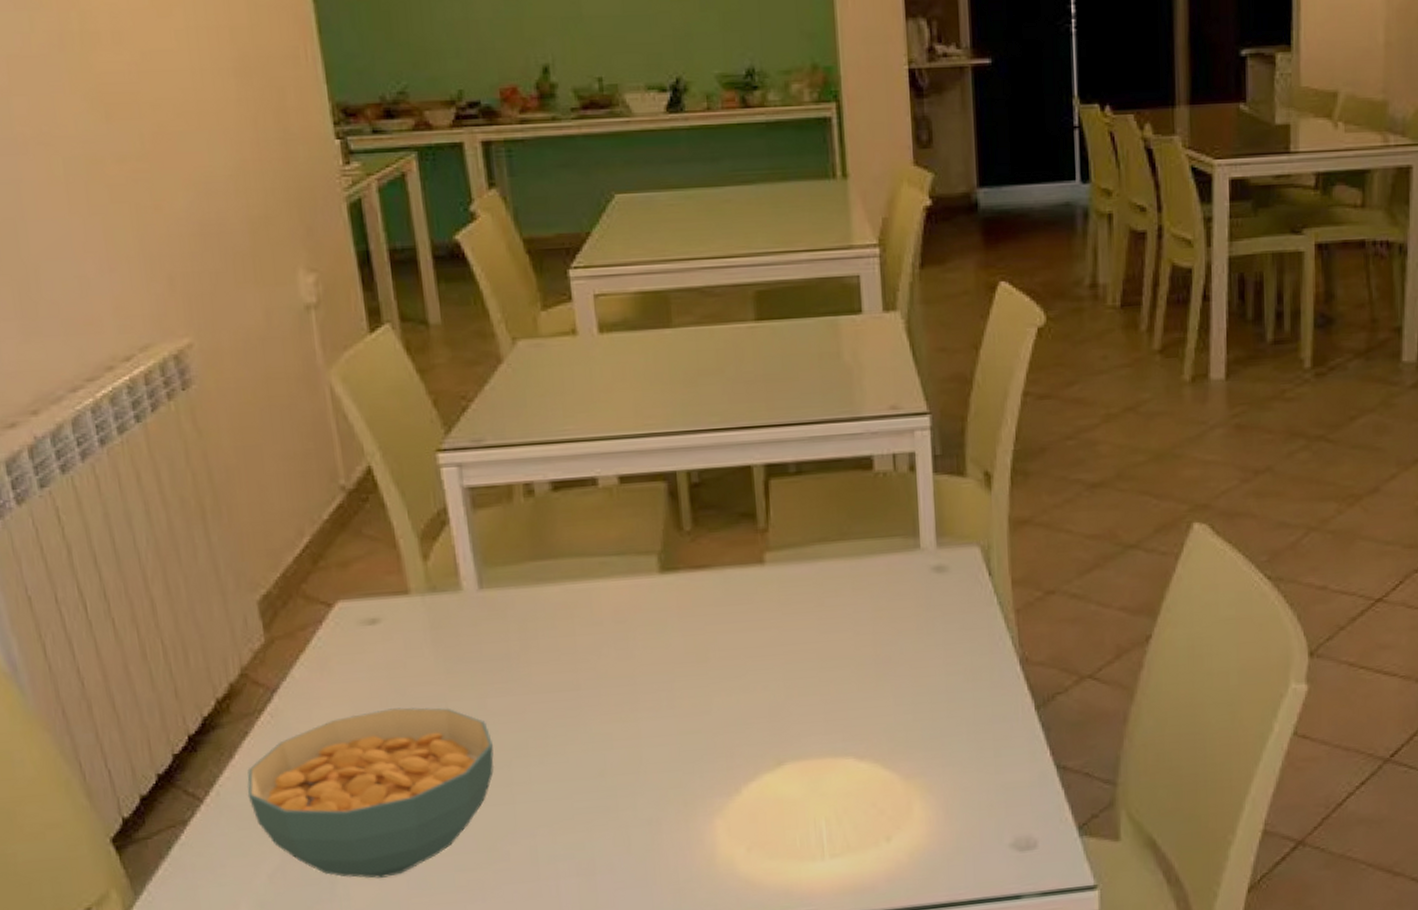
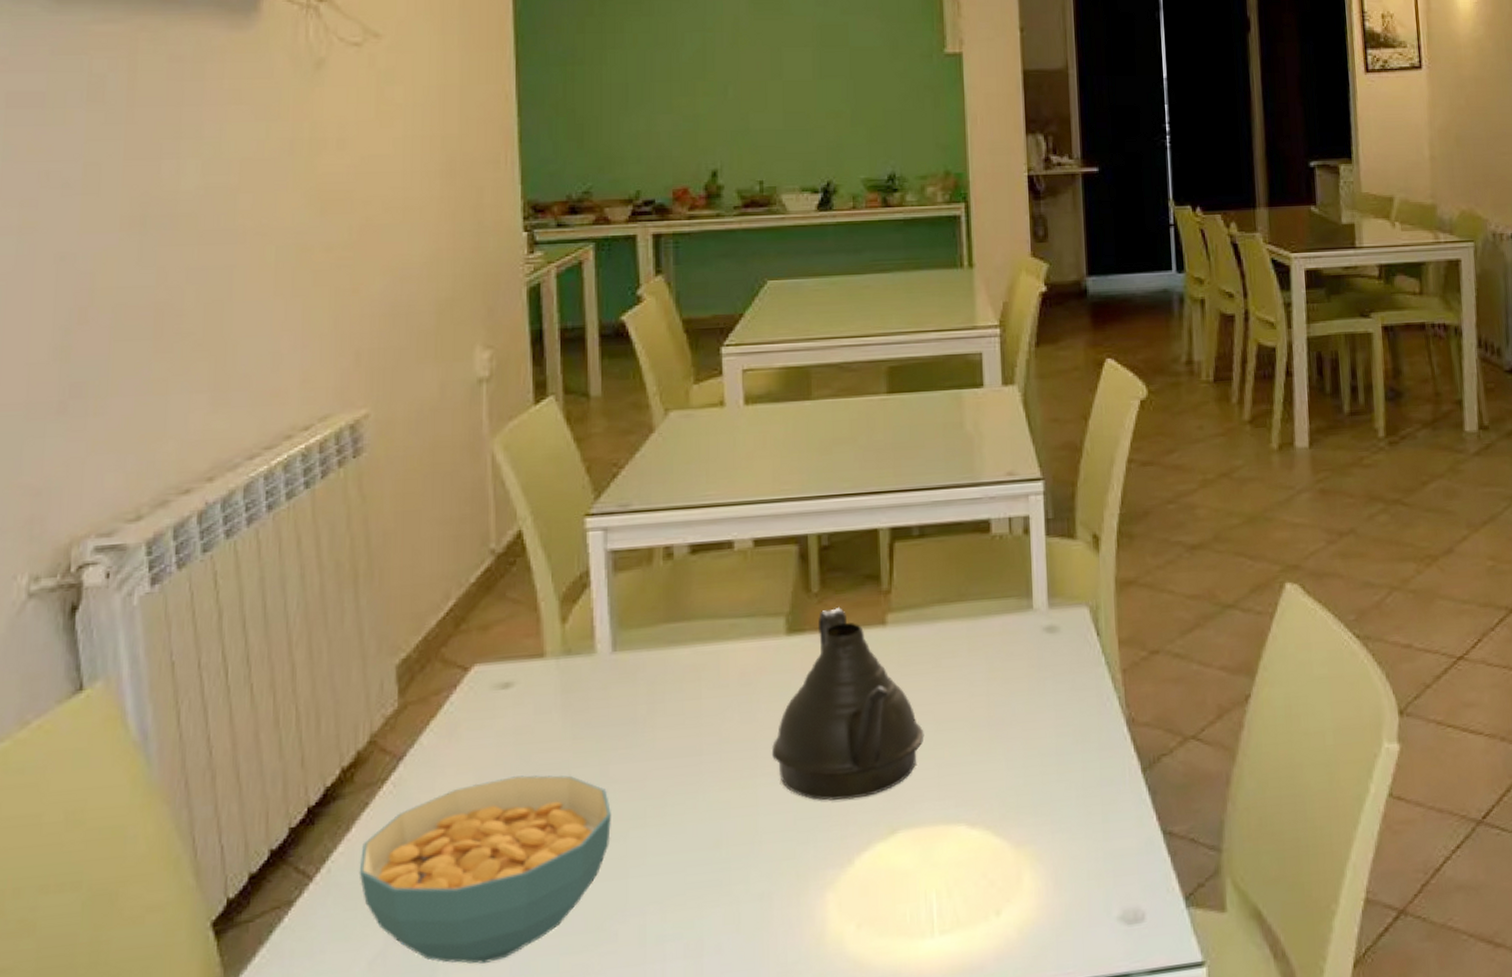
teapot: none [650,546,809,734] -> present [771,608,924,801]

